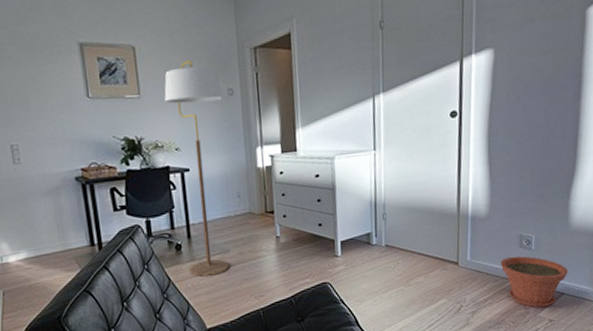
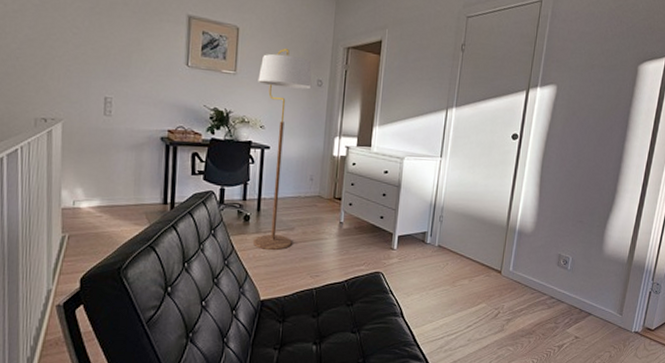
plant pot: present [500,256,569,308] -> none [538,273,598,325]

